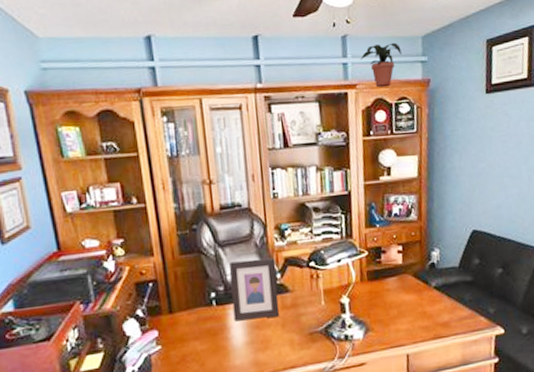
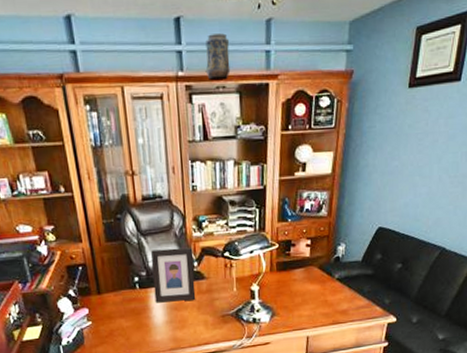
decorative vase: none [283,49,309,92] -> present [206,33,231,81]
potted plant: present [360,42,402,88] -> none [283,28,327,79]

